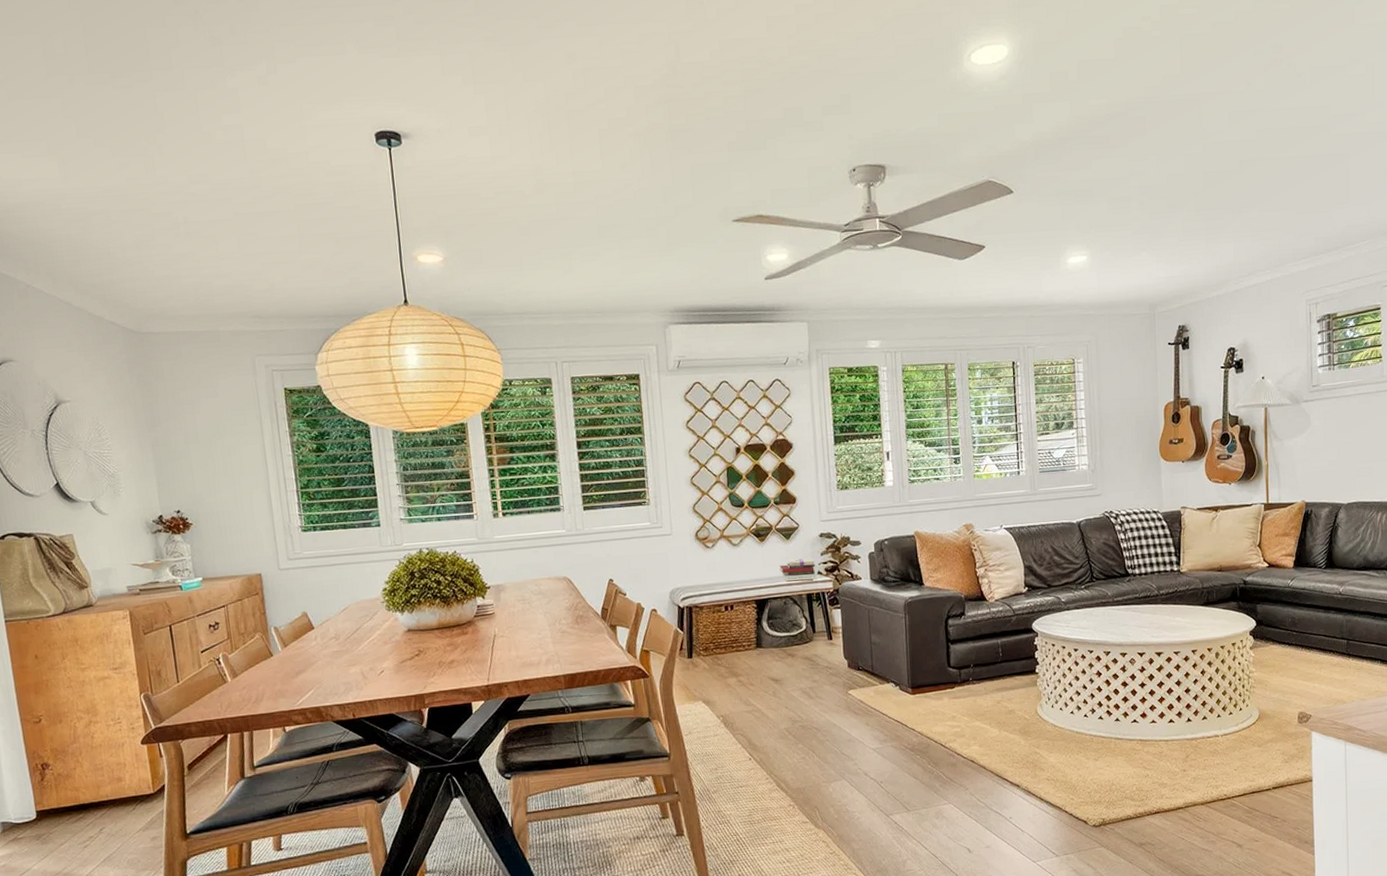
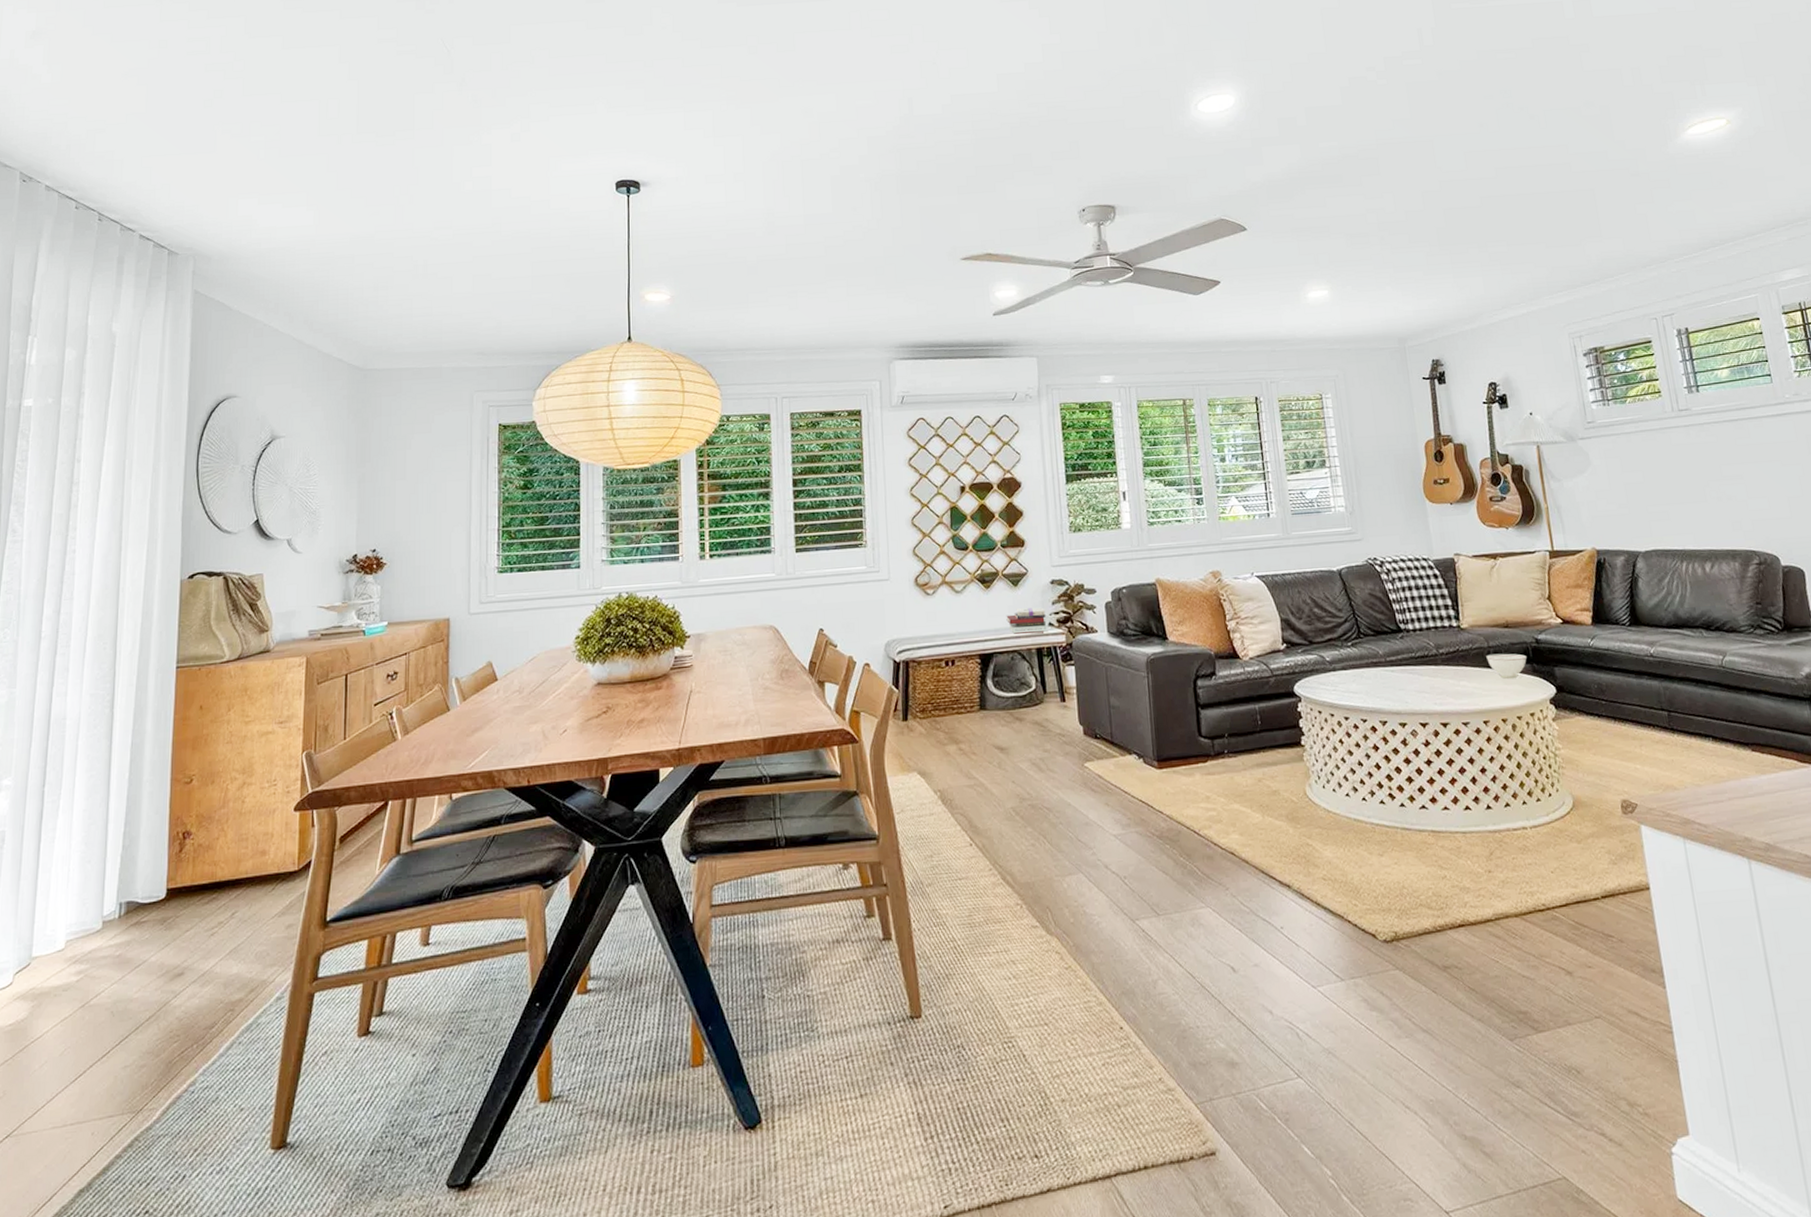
bowl: none [1200,593,1235,615] -> present [1486,653,1528,680]

